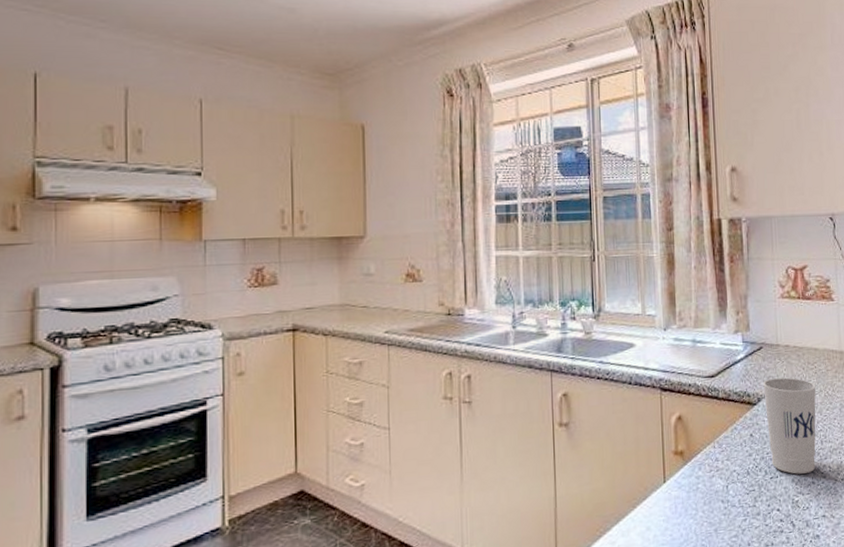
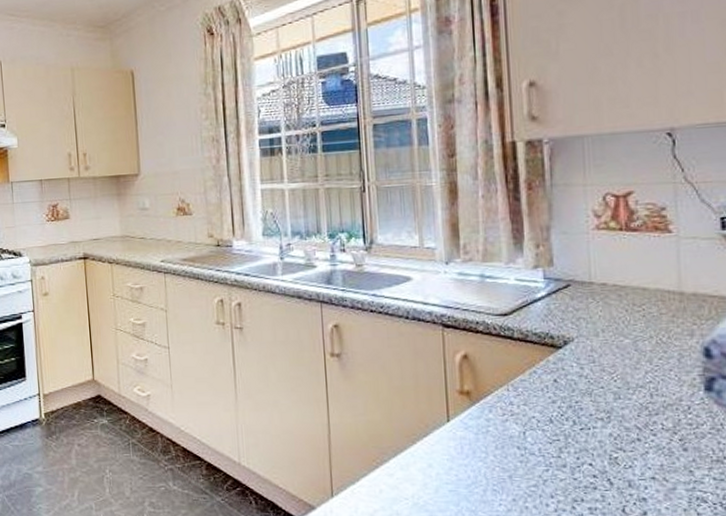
cup: present [763,377,816,474] -> none [571,319,644,428]

